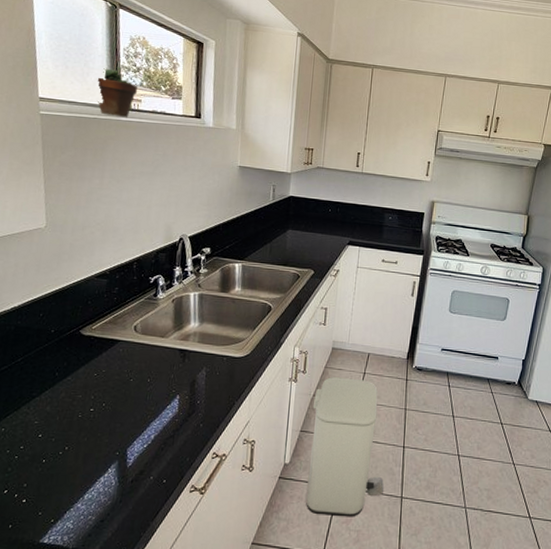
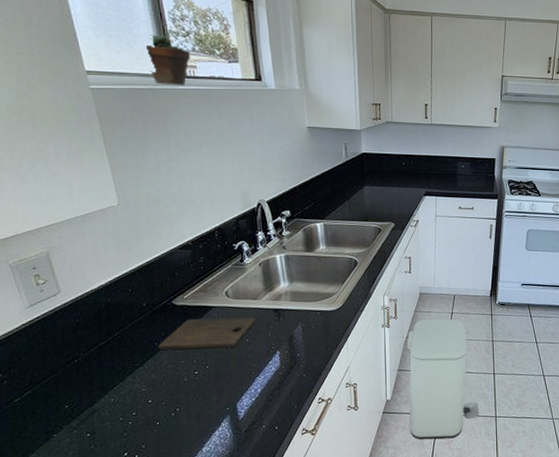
cutting board: none [58,352,161,386] -> present [158,317,256,350]

